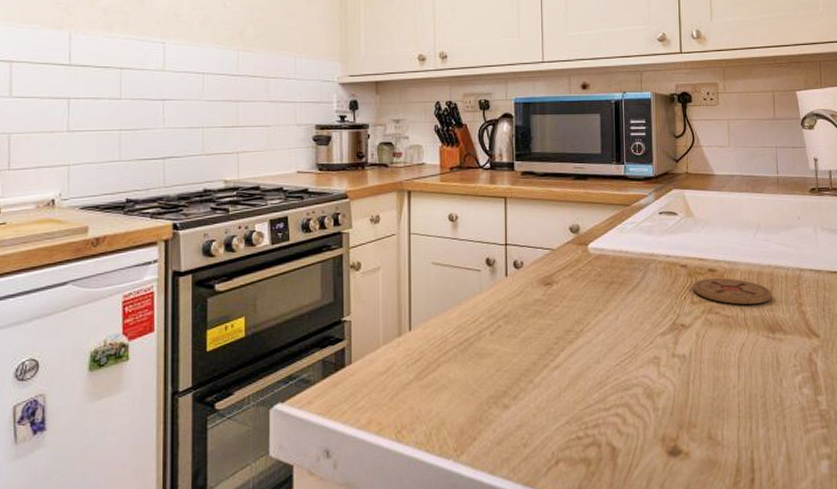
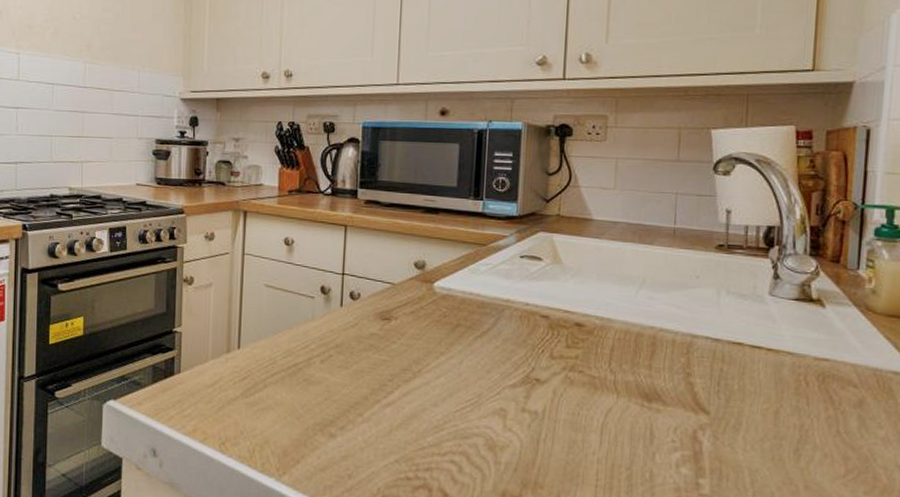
coaster: present [693,278,773,305] -> none [554,333,653,368]

